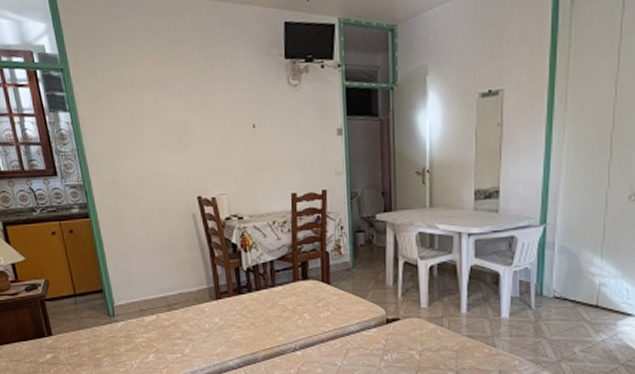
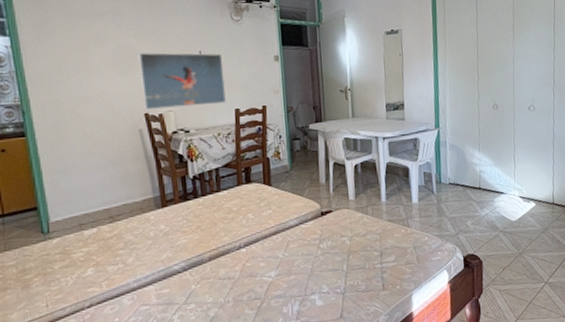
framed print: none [189,126,281,192] -> present [138,52,226,109]

